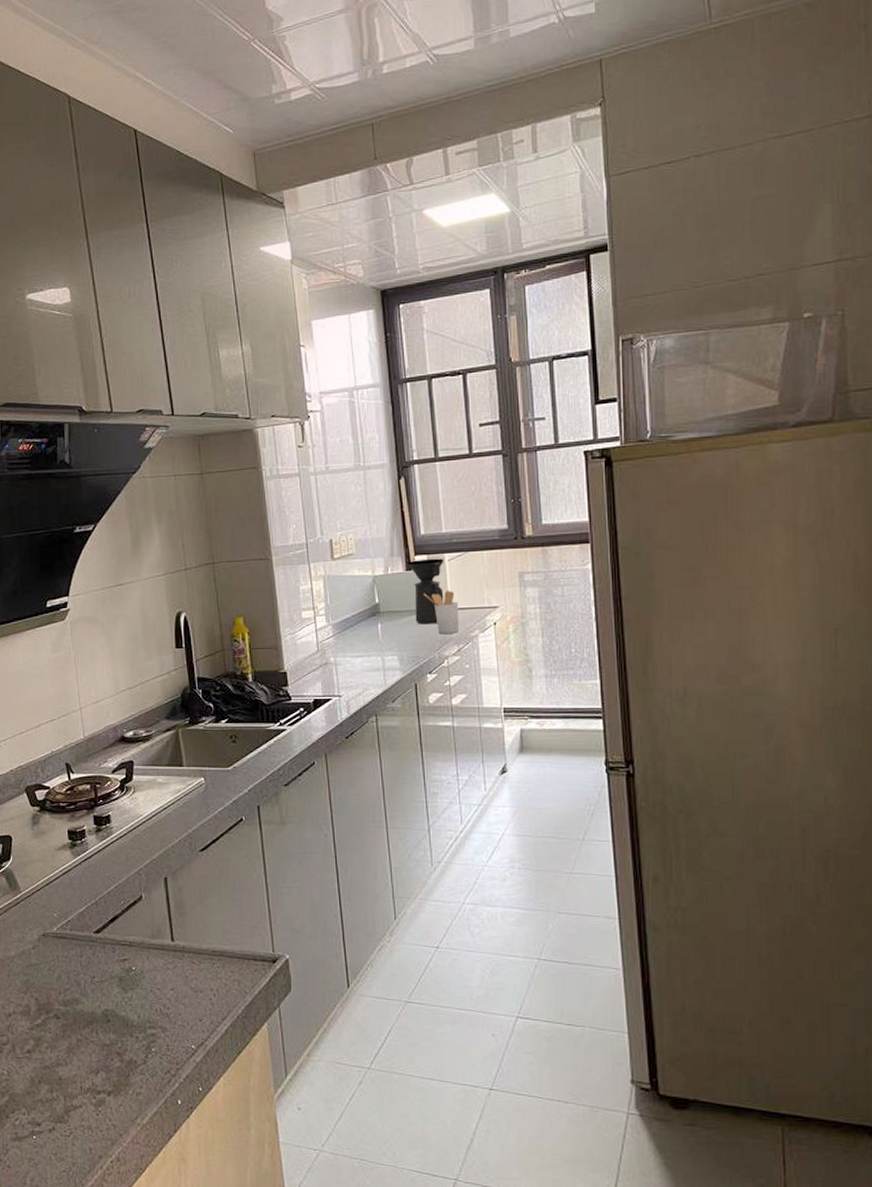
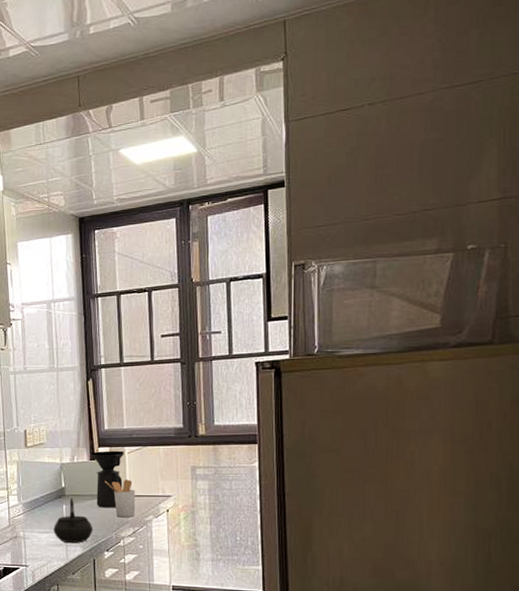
kettle: none [368,615,413,667] -> present [54,498,93,544]

